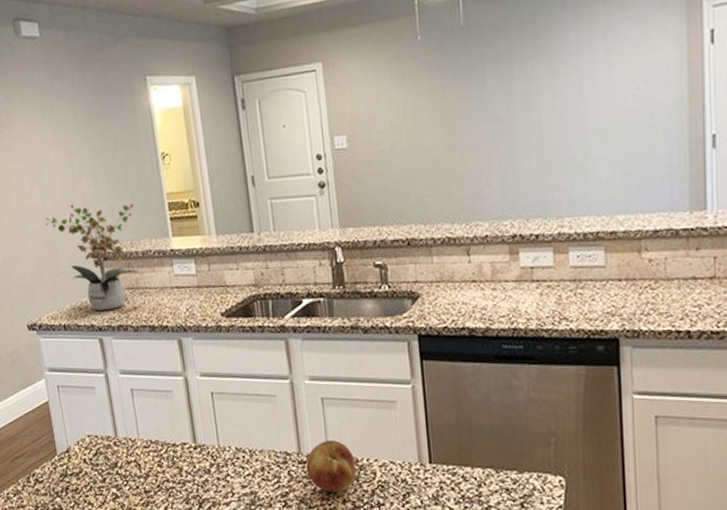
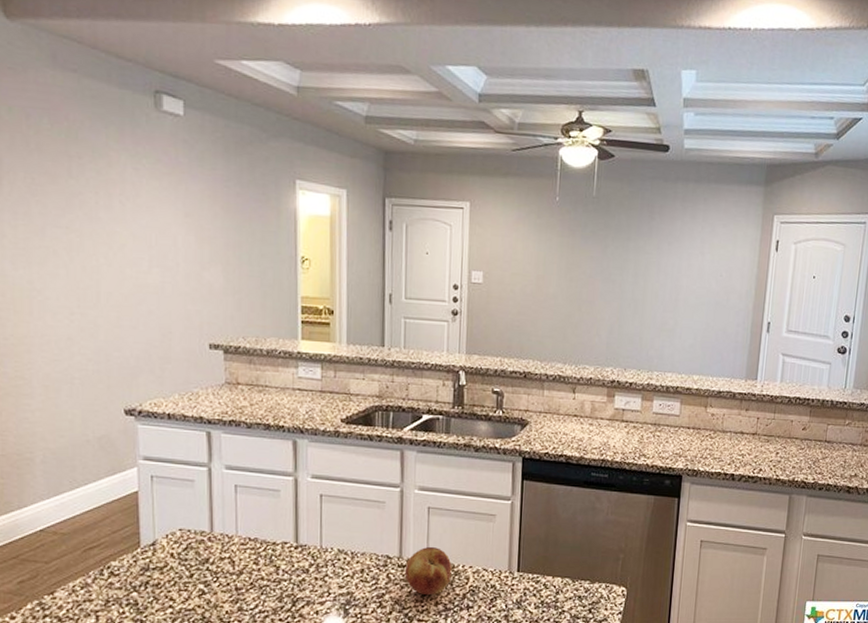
potted plant: present [45,204,139,311] -> none [162,291,265,404]

